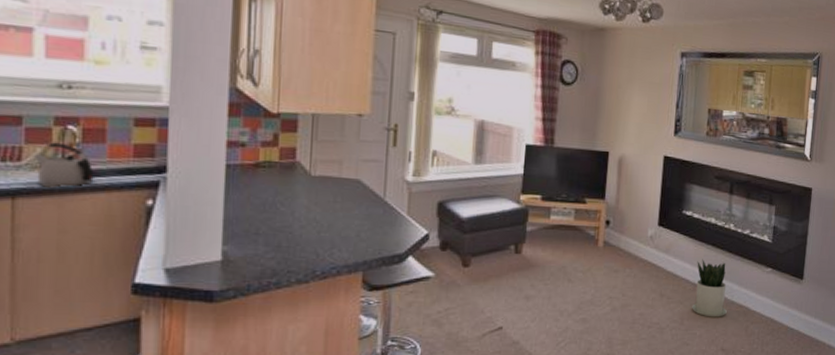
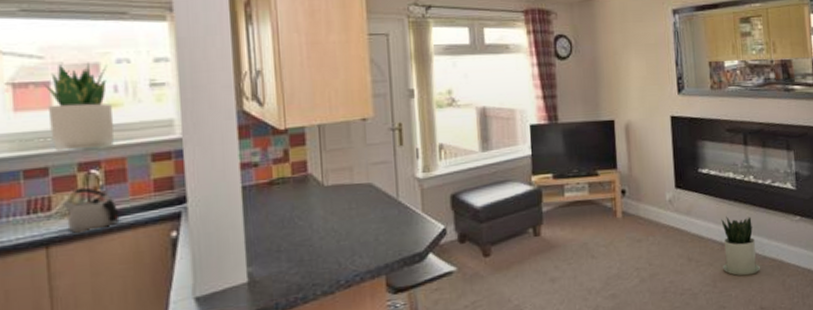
planter: none [26,11,98,106] -> present [44,62,115,151]

